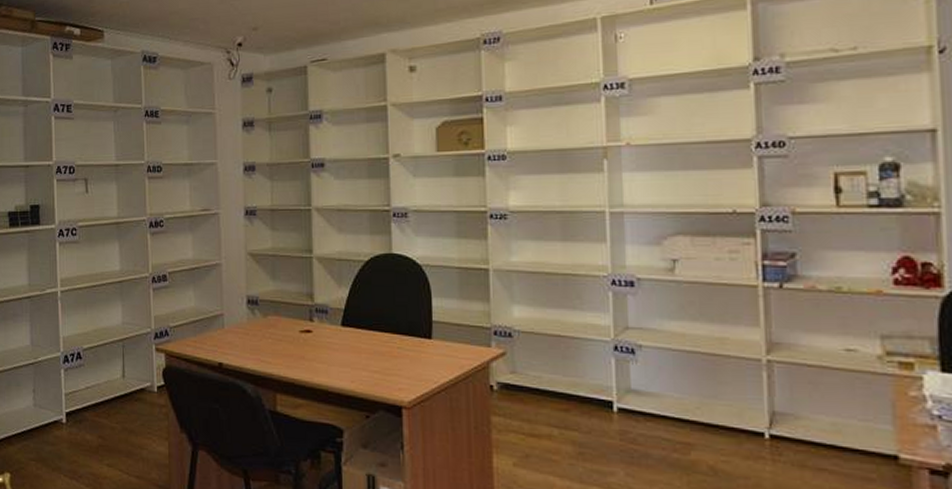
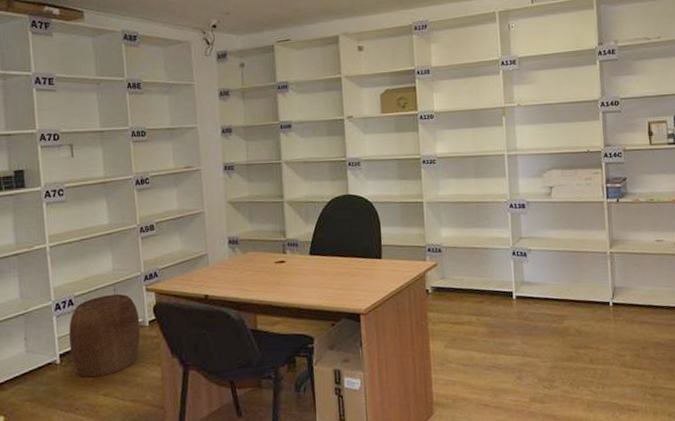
stool: none [76,351,148,444] -> present [69,294,141,378]

